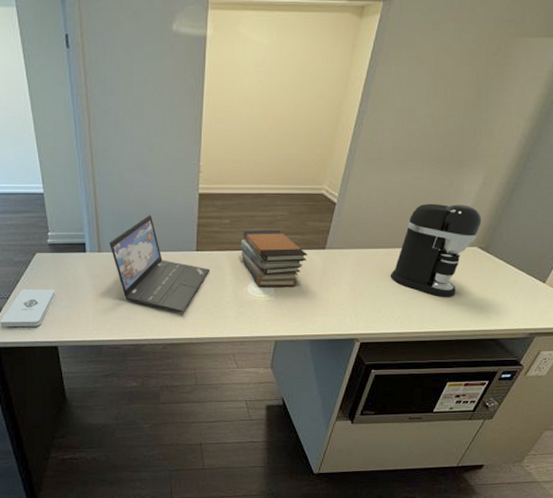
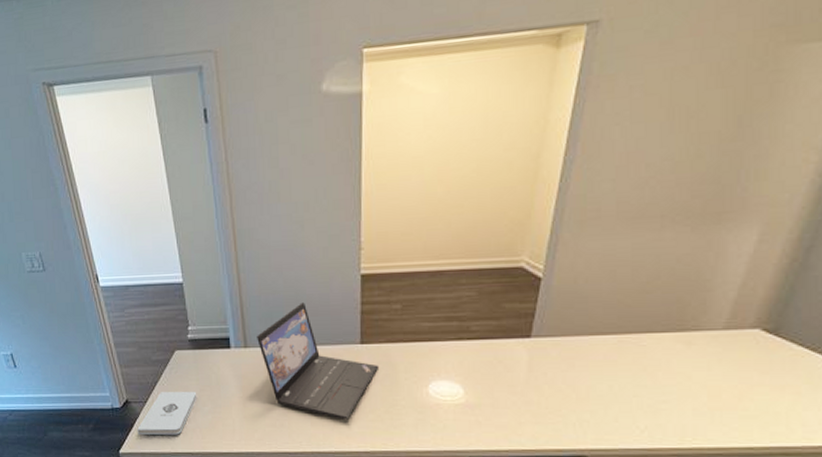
book stack: present [240,229,308,287] -> none [416,314,507,387]
coffee maker: present [390,203,482,297] -> none [627,271,763,400]

